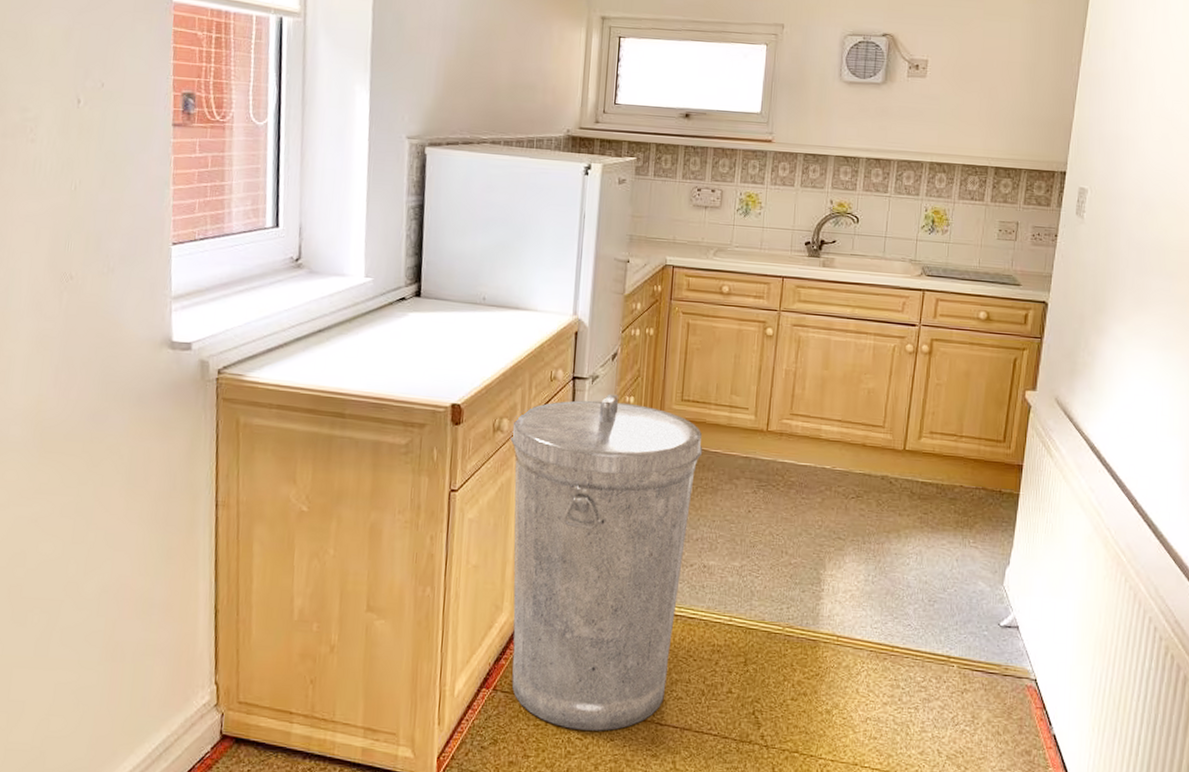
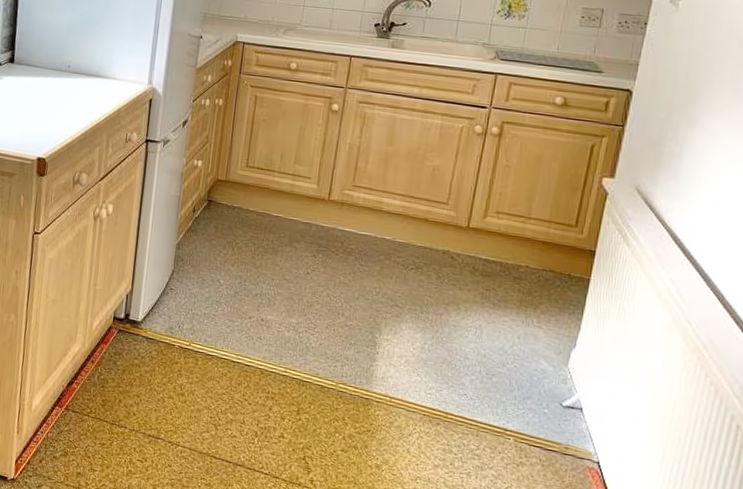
trash can: present [510,393,703,731] -> none [82,156,266,457]

